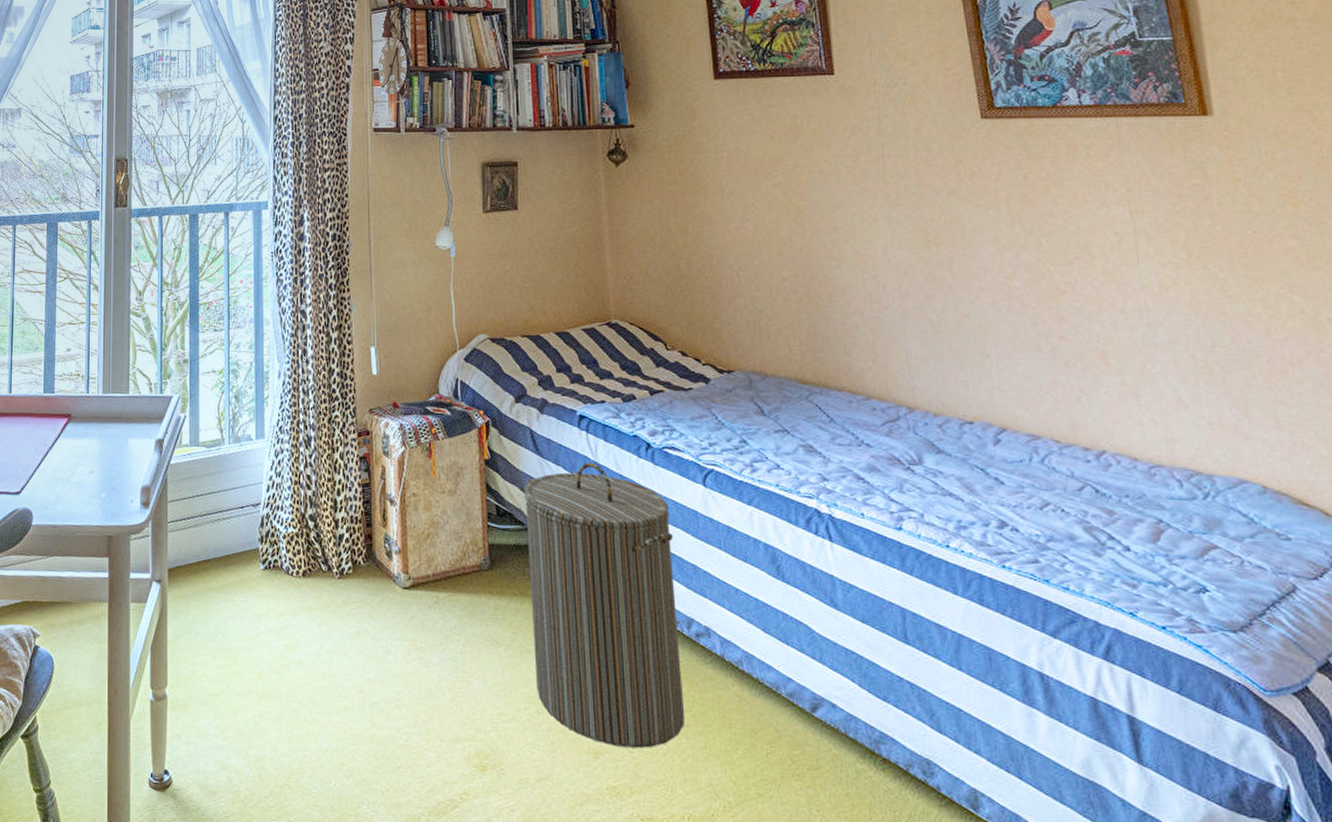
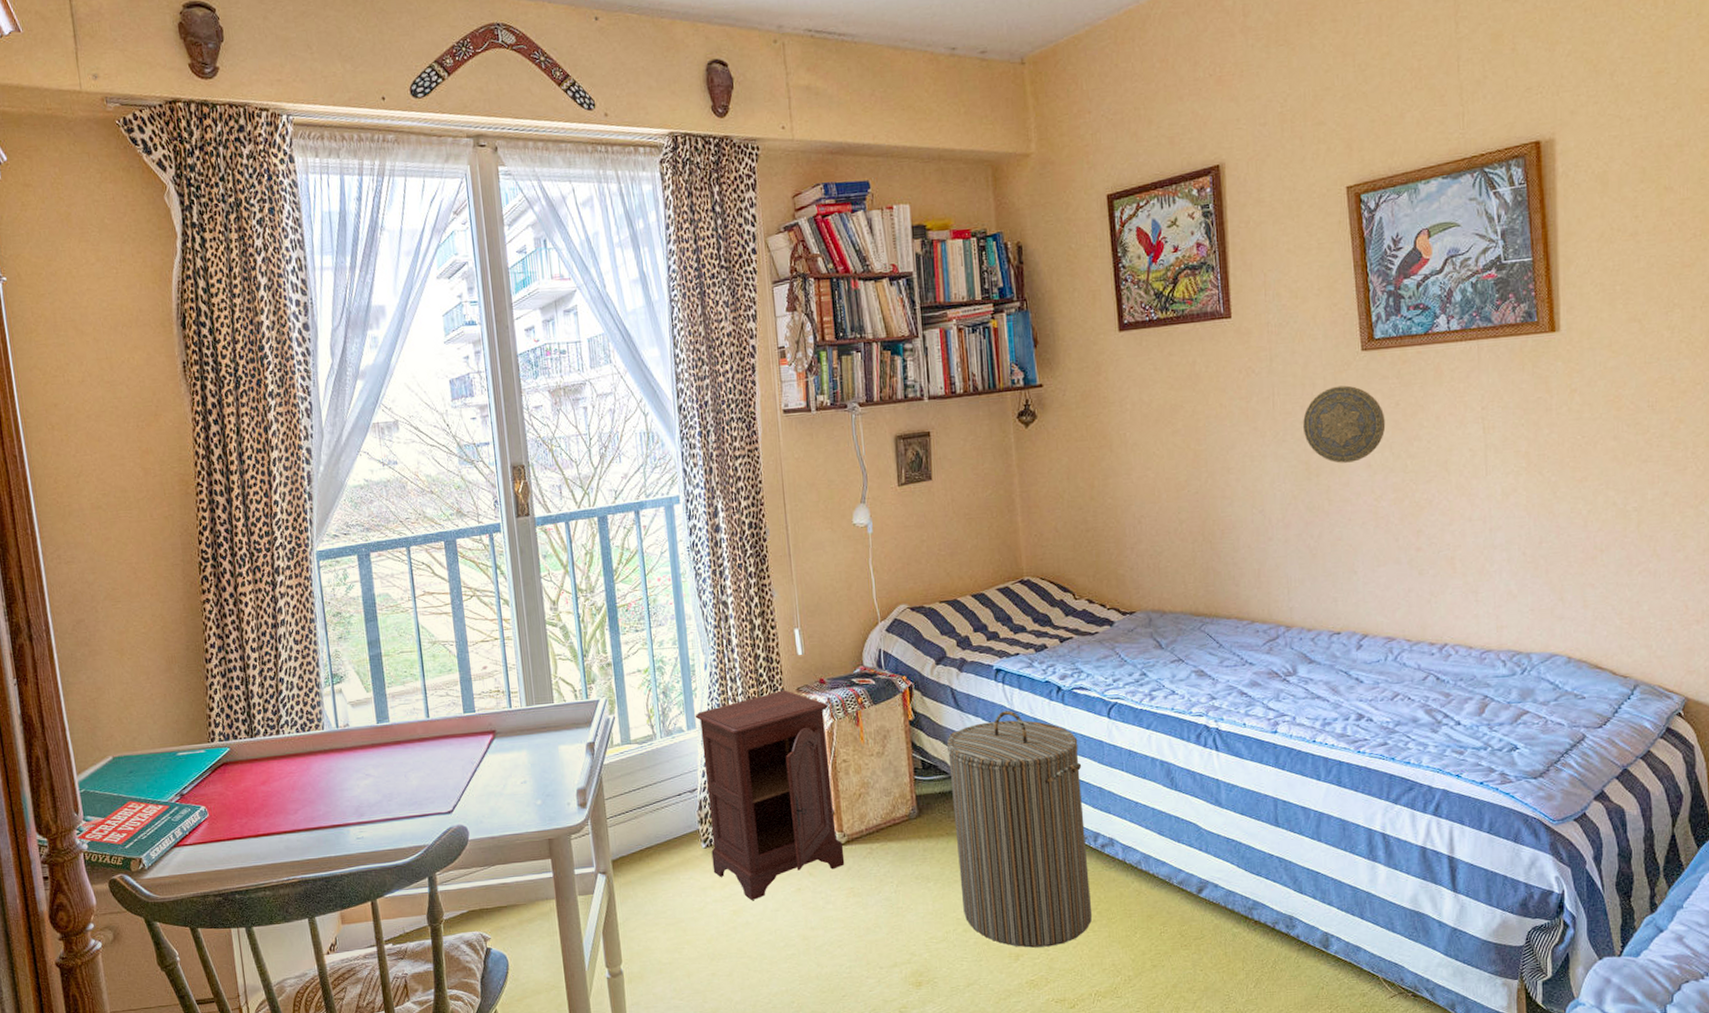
nightstand: none [264,409,409,637] -> present [695,690,845,900]
decorative plate: none [918,153,1014,234] -> present [1303,385,1386,463]

